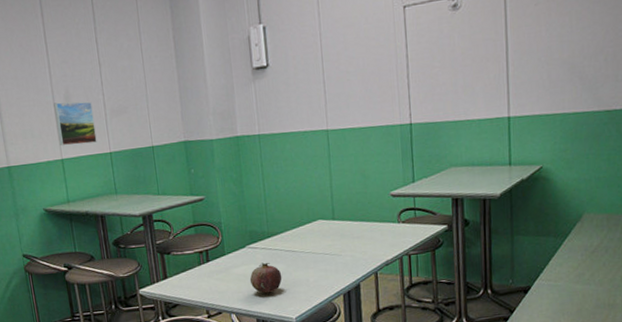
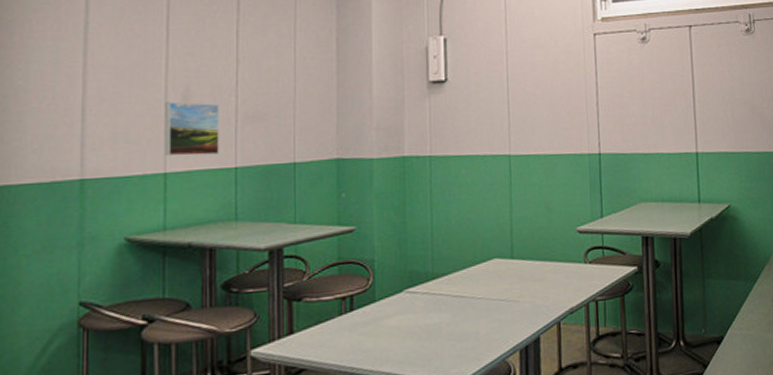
fruit: present [249,262,282,294] -> none [404,310,446,352]

